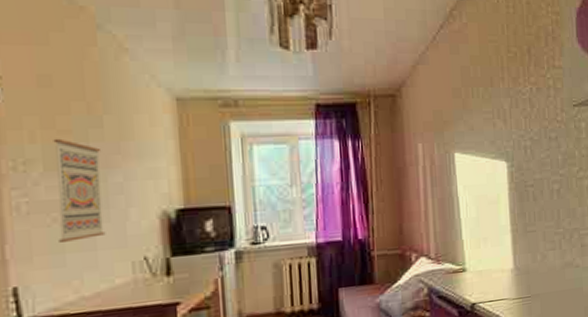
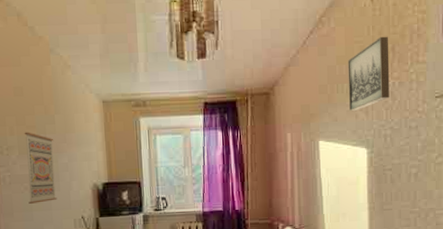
wall art: none [482,36,528,120] -> present [347,36,390,112]

